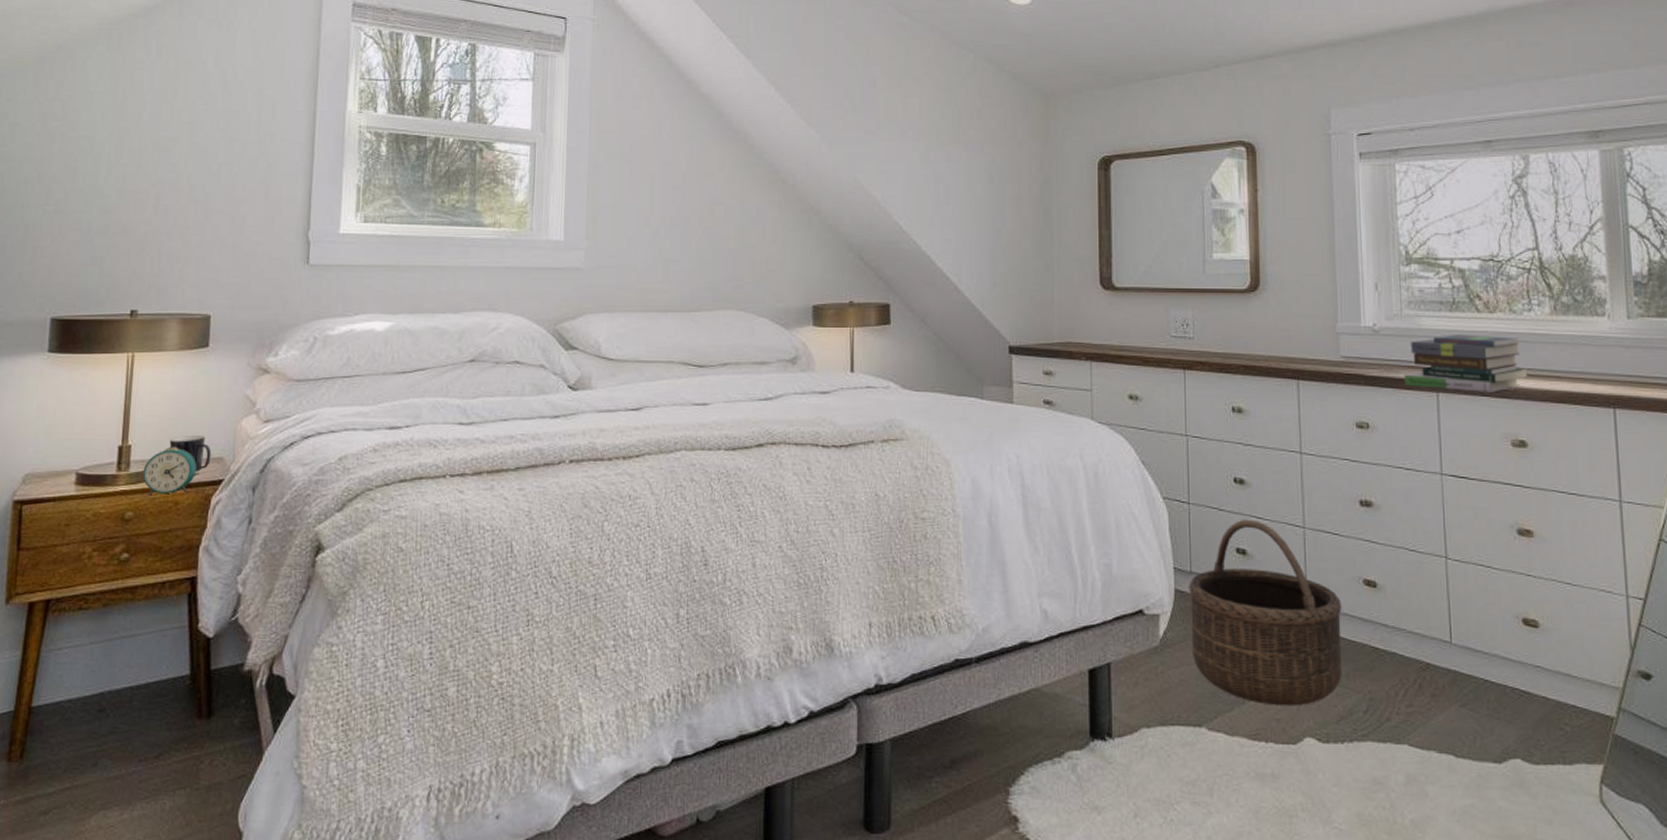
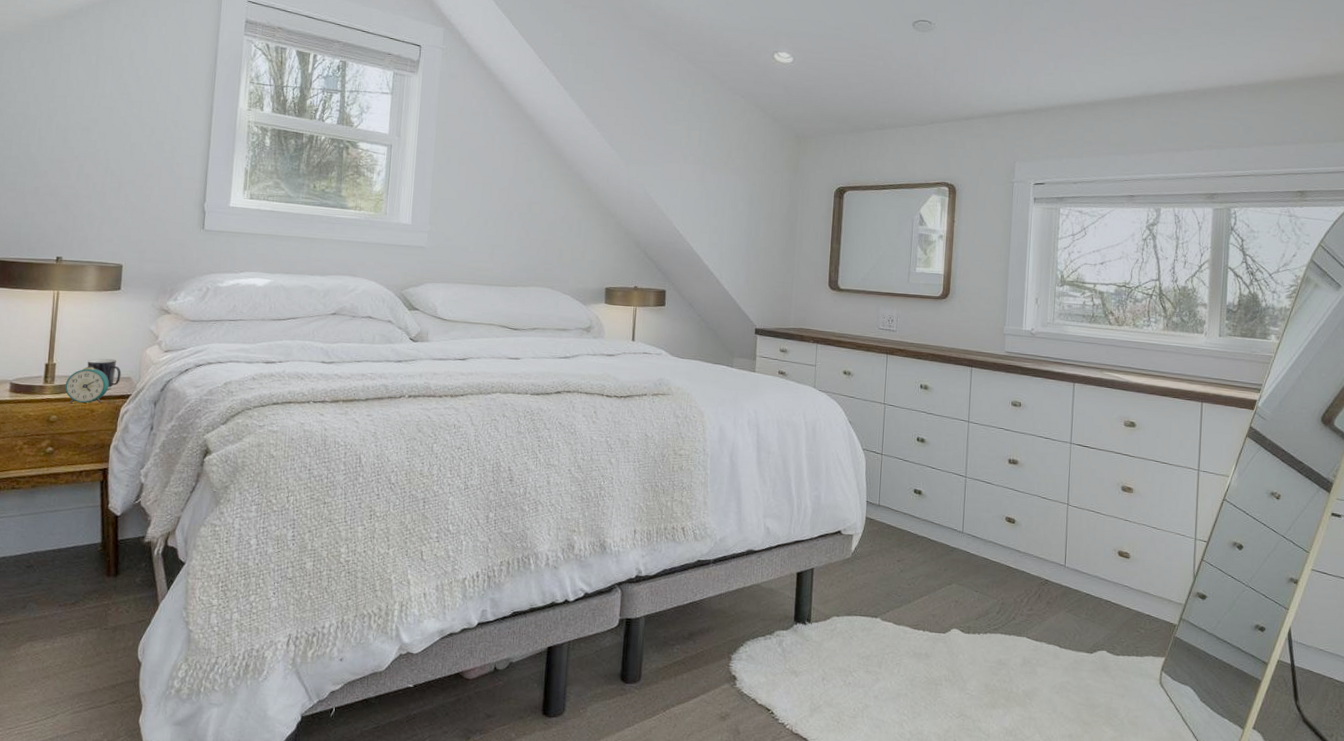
basket: present [1189,519,1343,706] -> none [874,468,988,606]
books: present [1403,334,1528,394] -> none [1050,340,1142,386]

